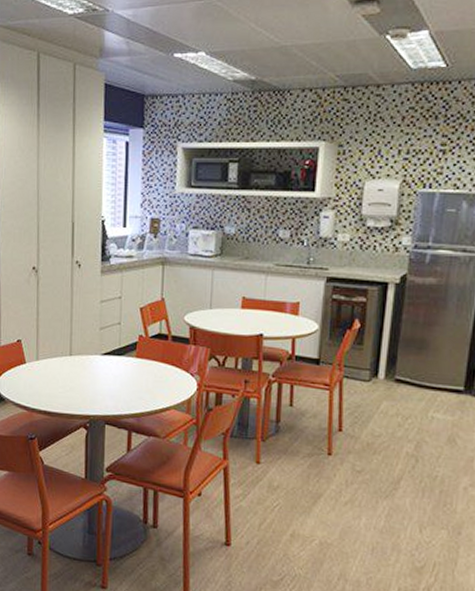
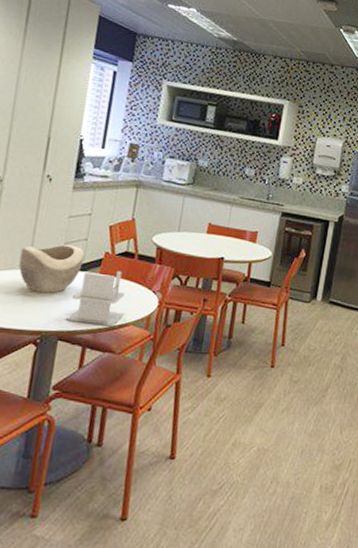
decorative bowl: none [62,330,120,378] -> present [18,245,85,293]
napkin holder: none [110,353,164,411] -> present [66,270,125,327]

